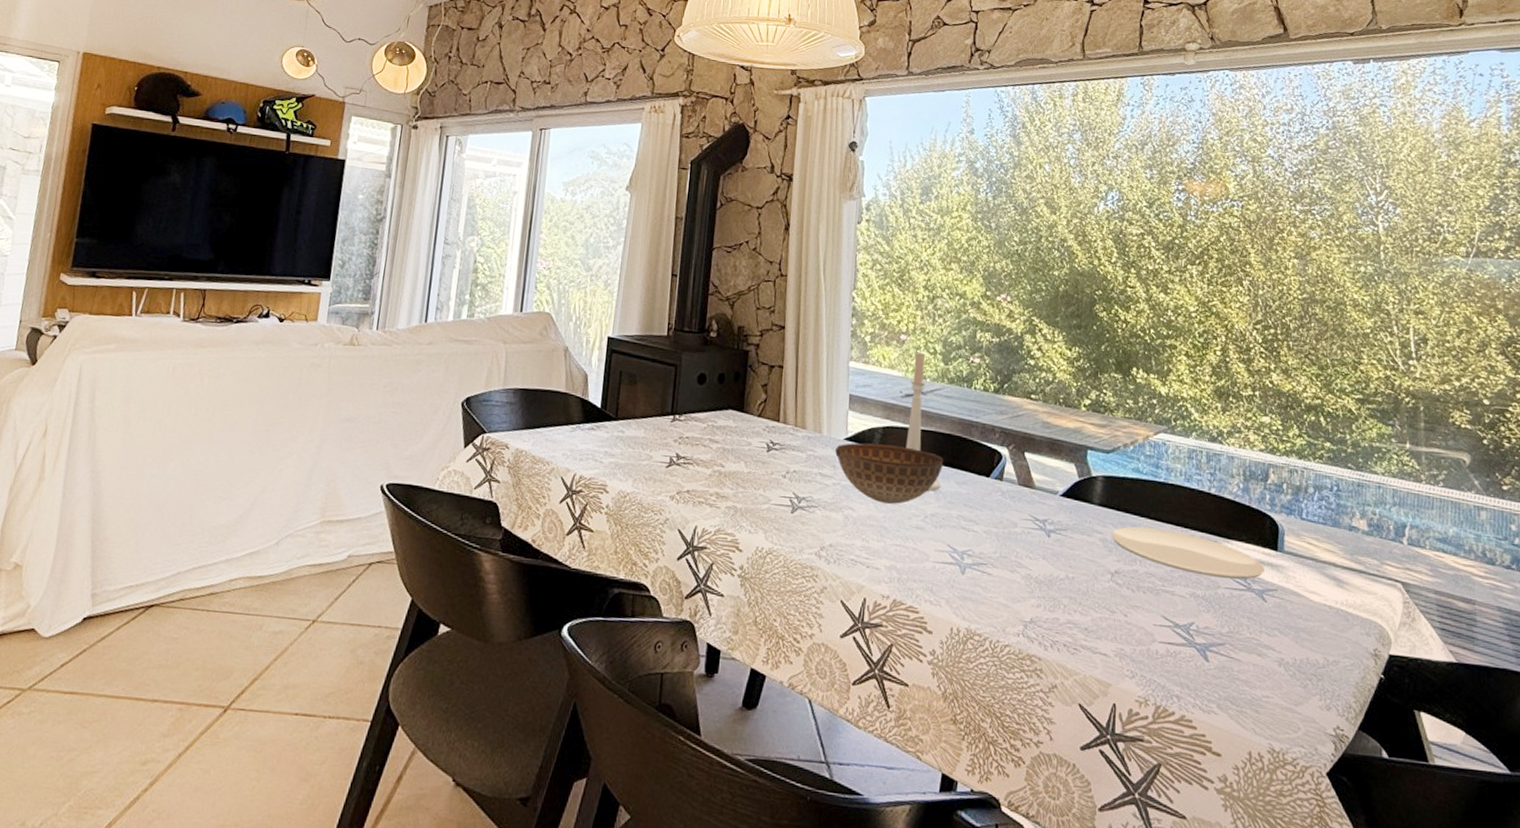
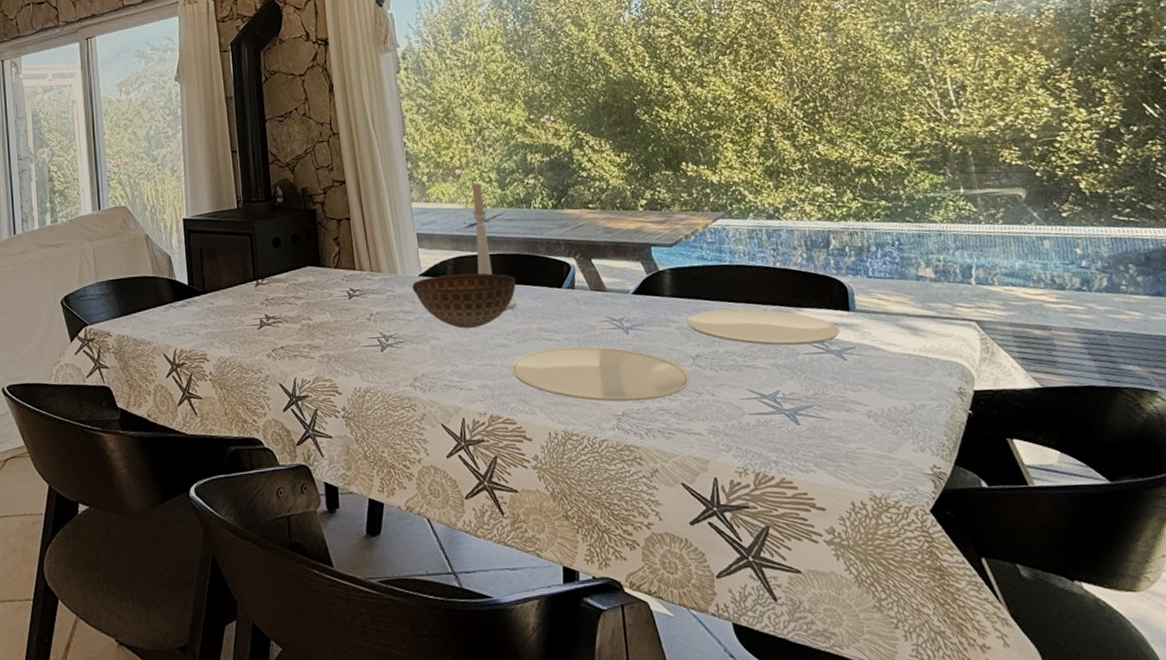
plate: none [923,538,1105,611] -> present [510,346,691,402]

